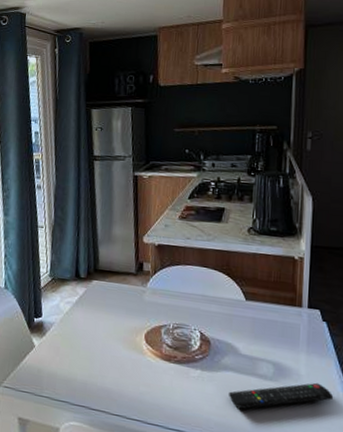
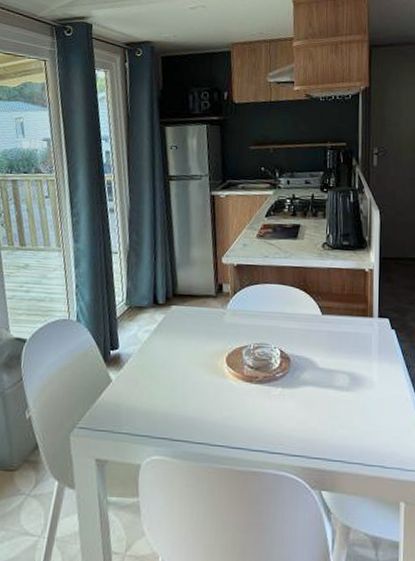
remote control: present [229,382,334,410] -> none [309,388,403,423]

